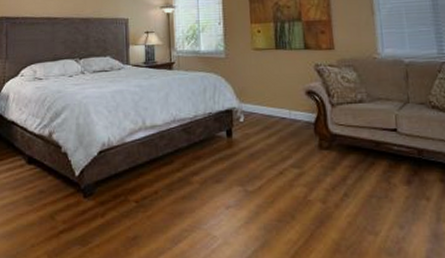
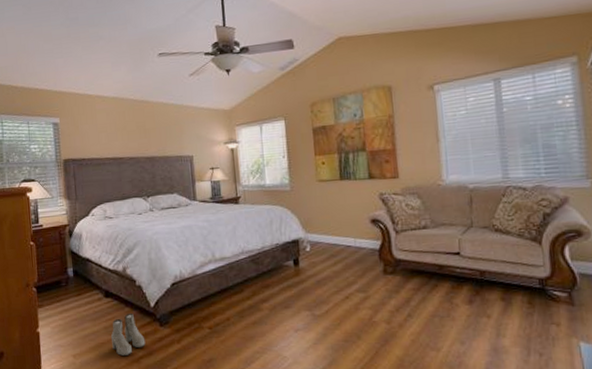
boots: none [30,183,67,230] -> present [110,314,146,357]

